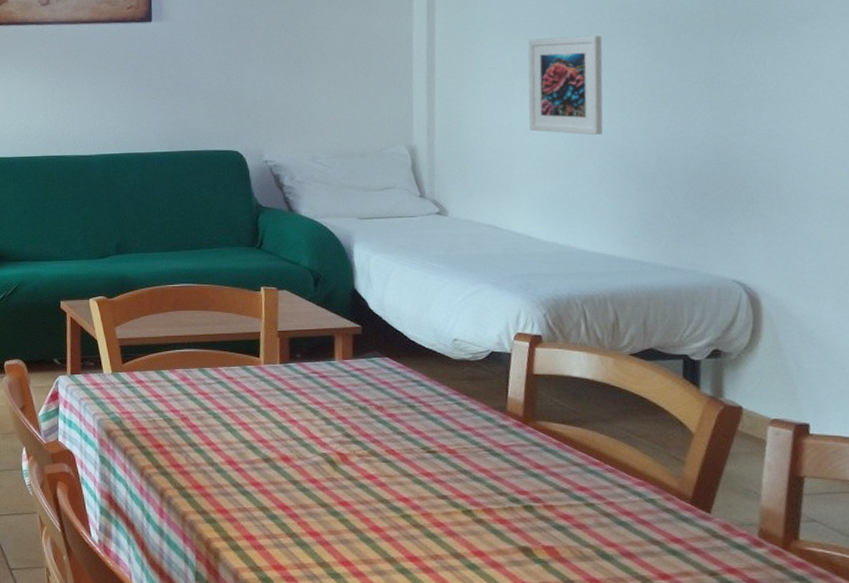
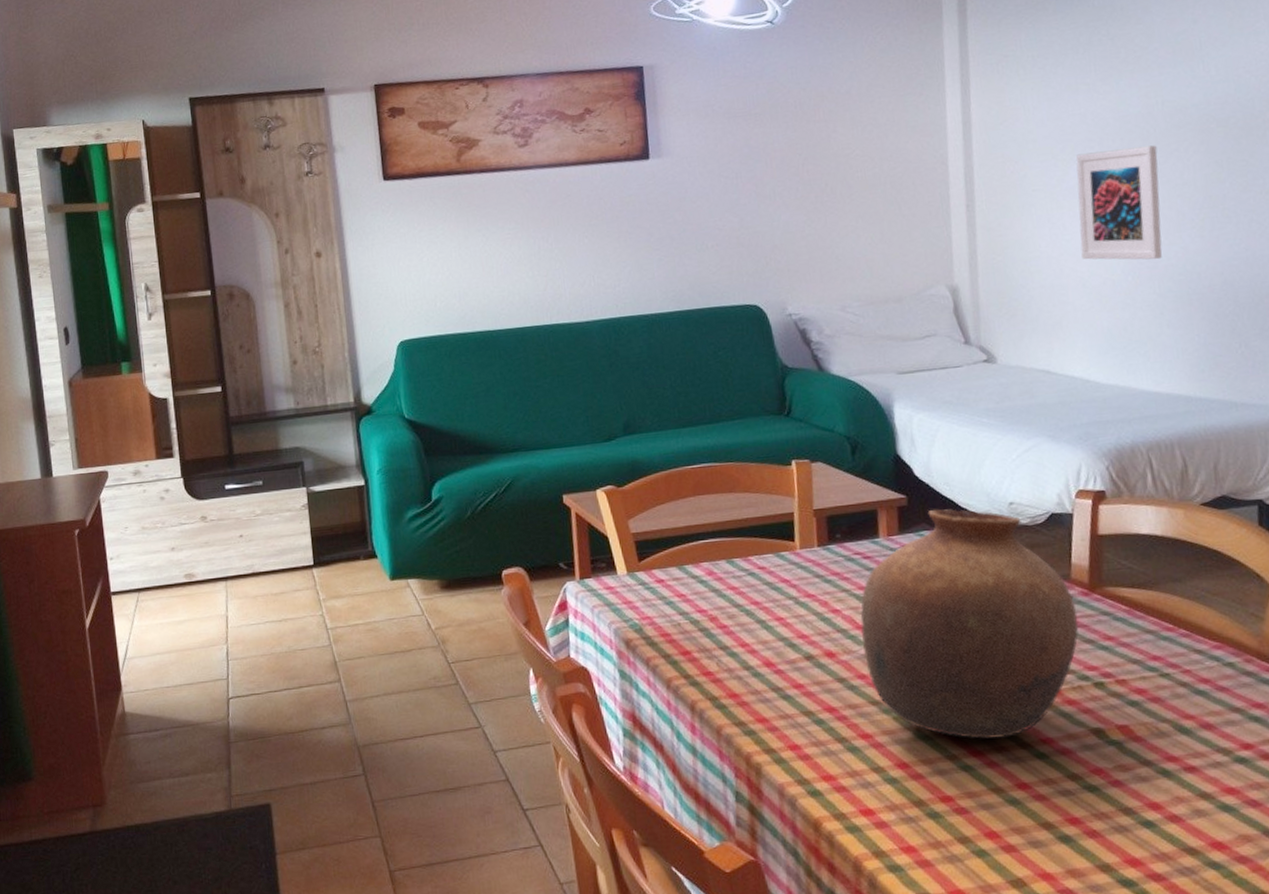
pottery: none [314,339,512,547] -> present [860,509,1079,739]

